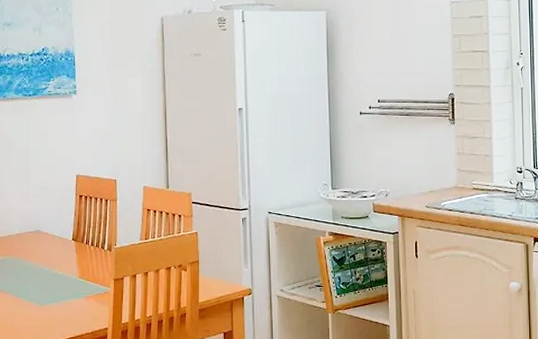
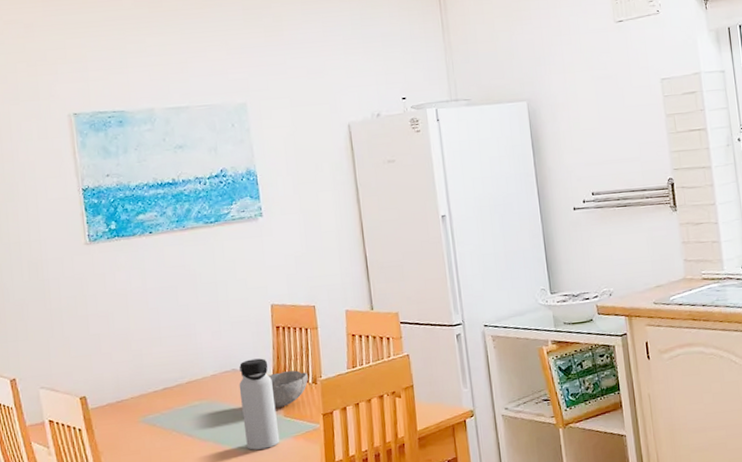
water bottle: none [41,223,73,306] -> present [238,358,280,450]
bowl: none [68,237,104,269] -> present [268,370,308,408]

